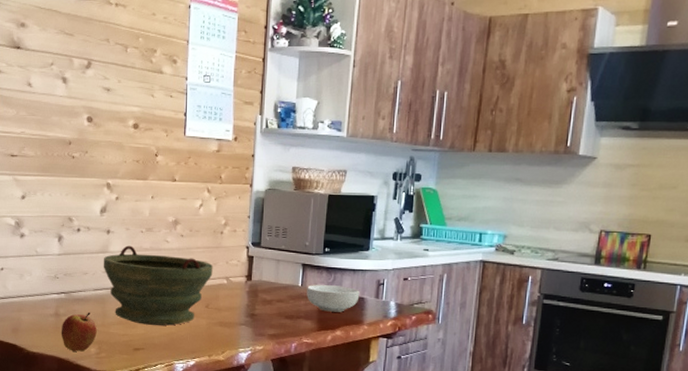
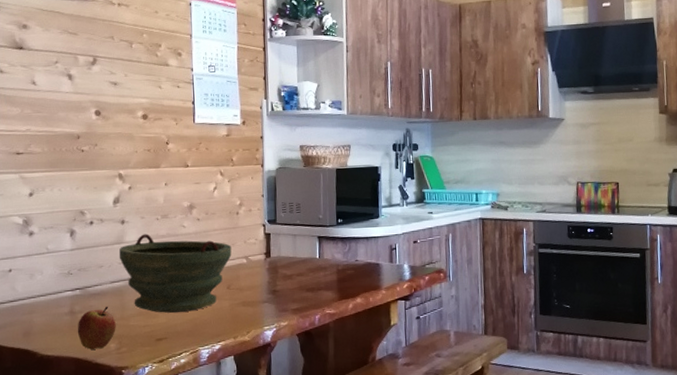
cereal bowl: present [307,285,360,312] -> none [324,254,375,281]

